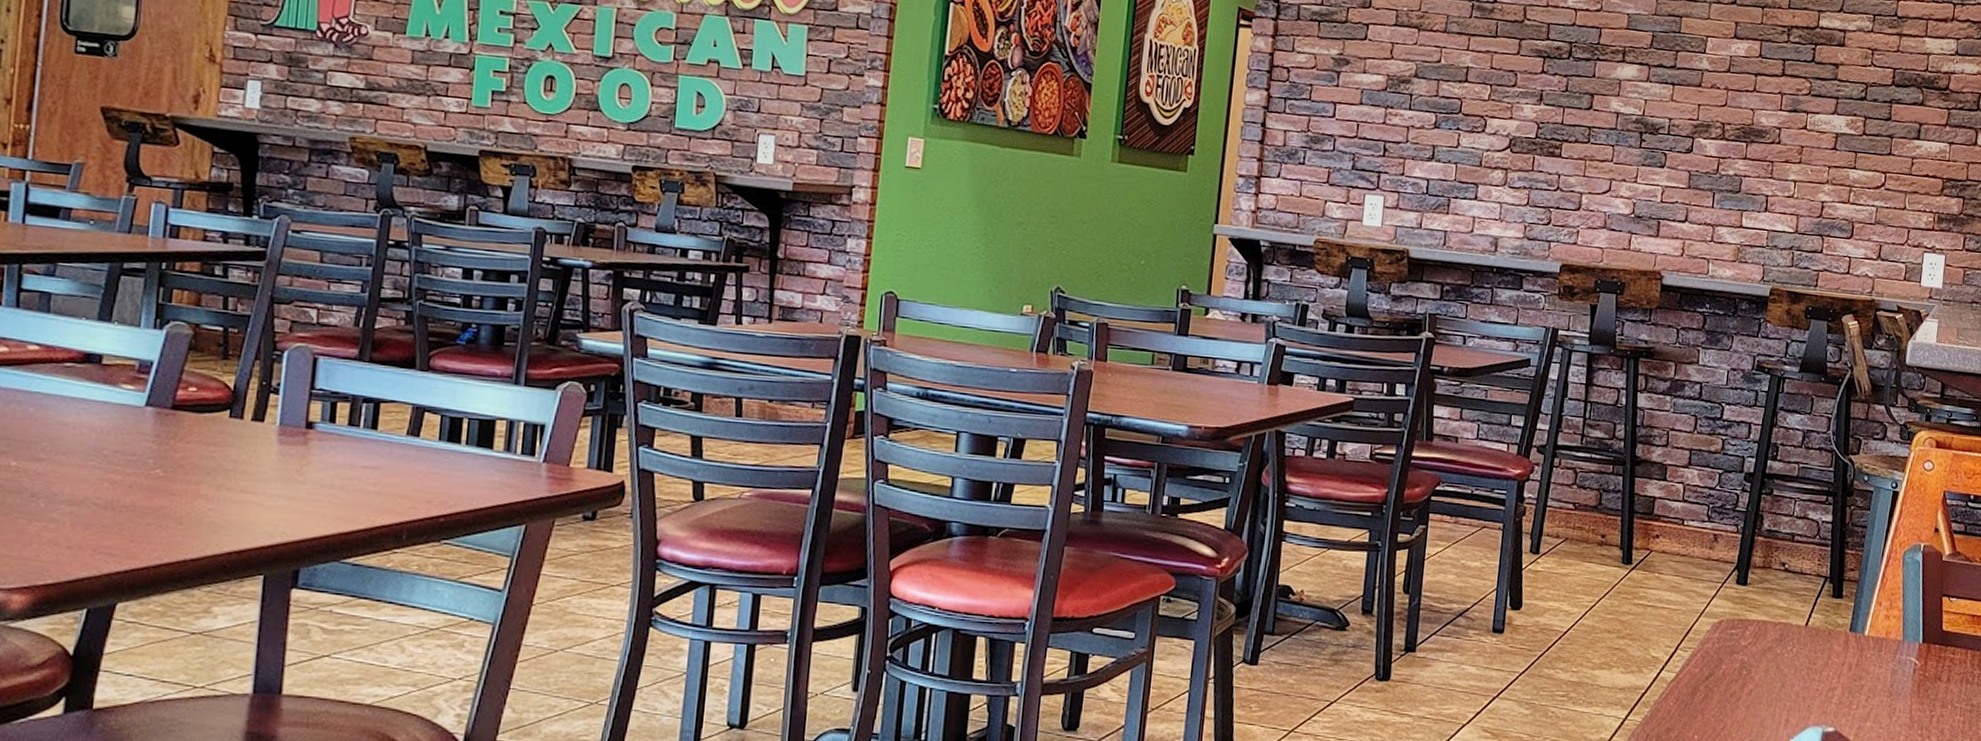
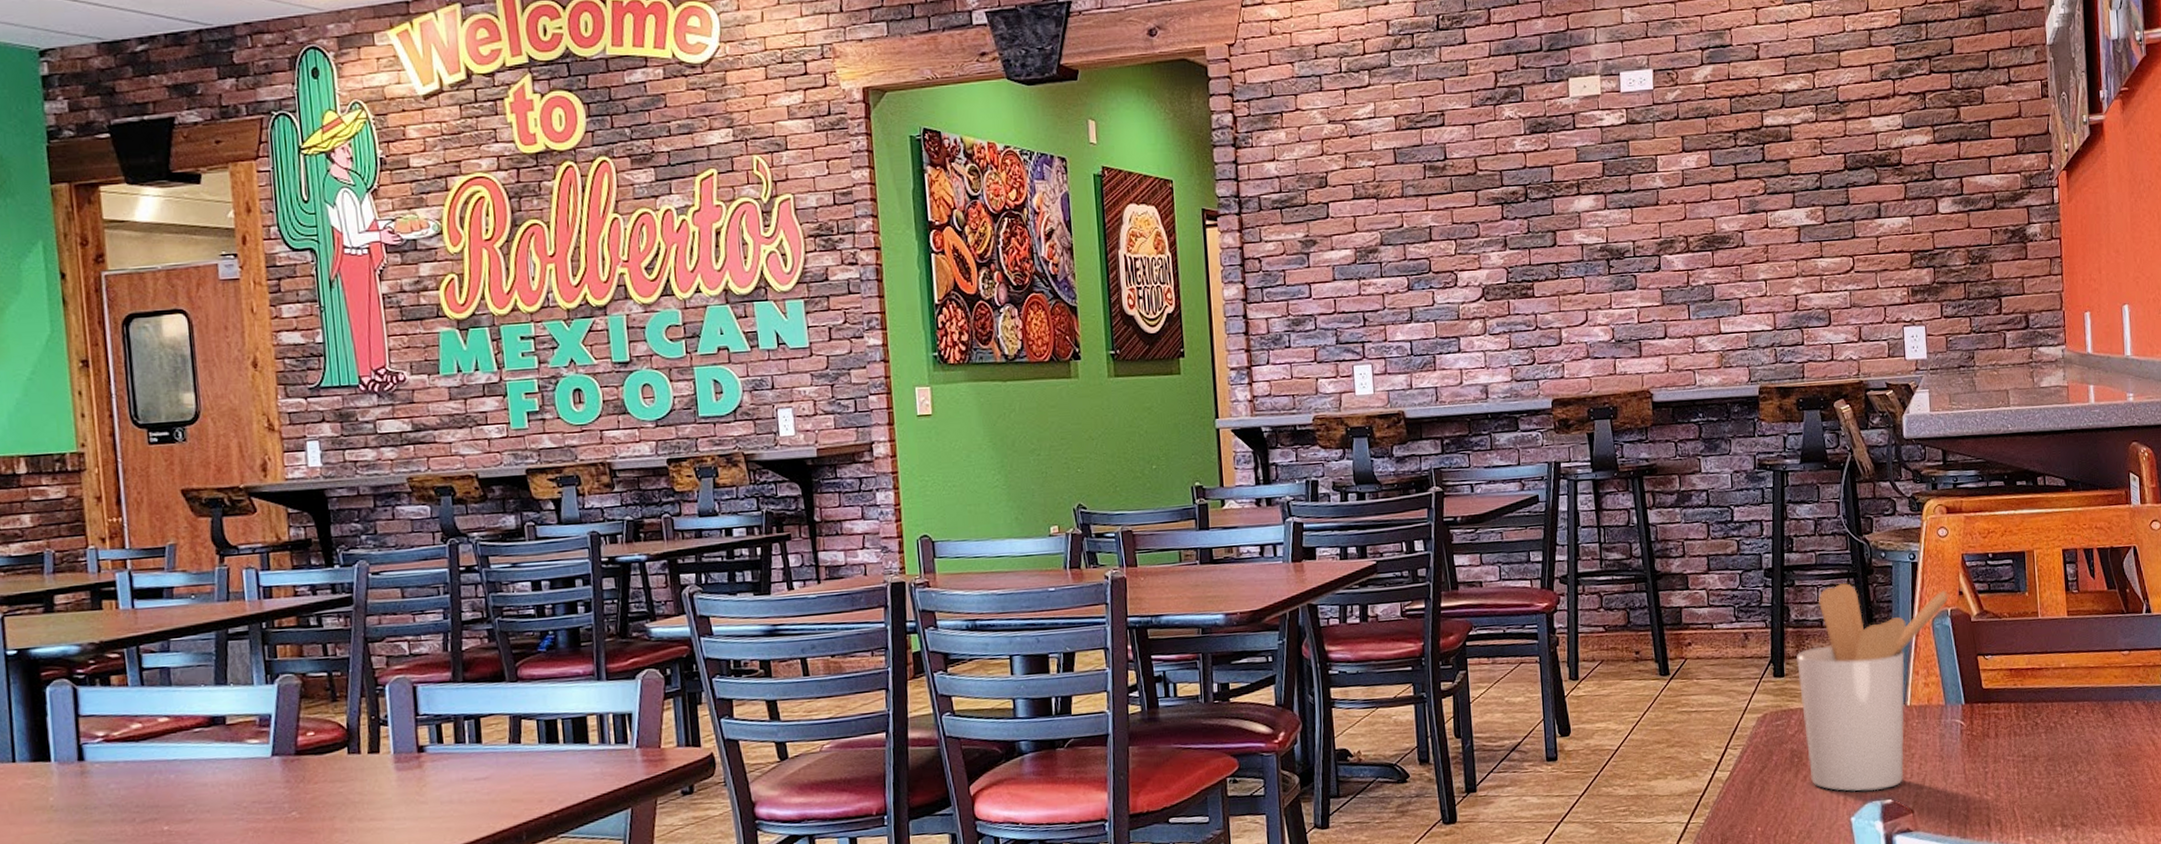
utensil holder: none [1756,500,1925,717] -> present [1795,583,1950,792]

